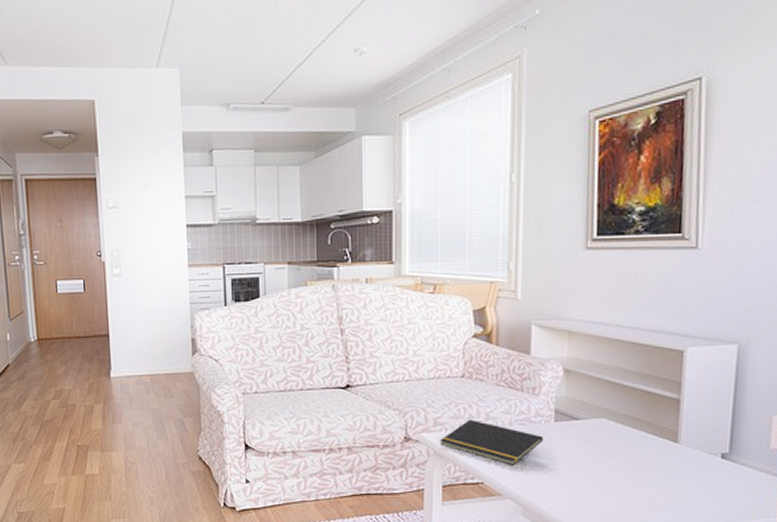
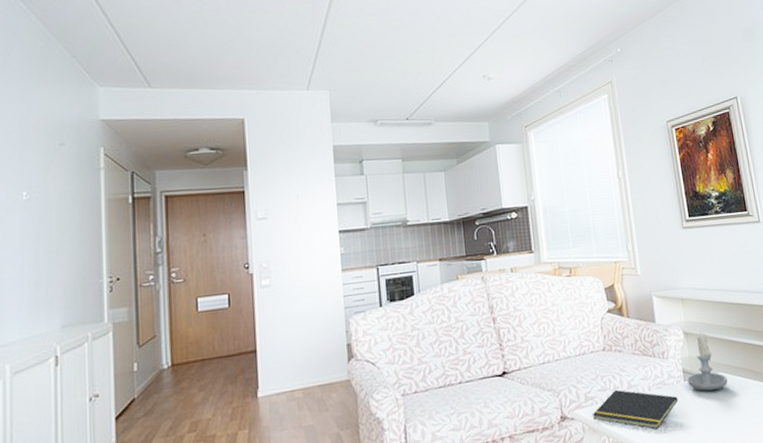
candle: none [559,371,611,437] -> present [687,331,728,391]

